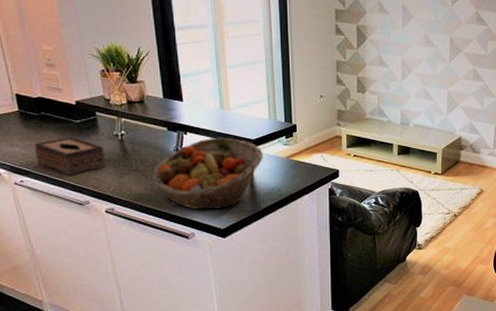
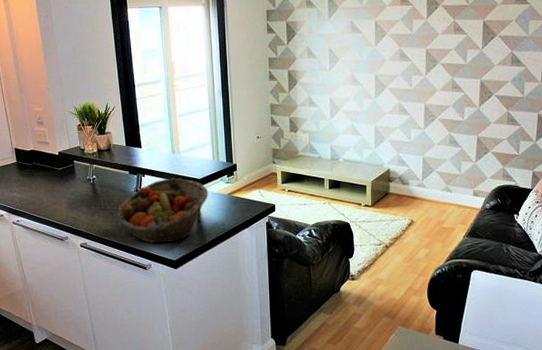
tissue box: present [34,136,106,176] -> none [28,182,81,215]

